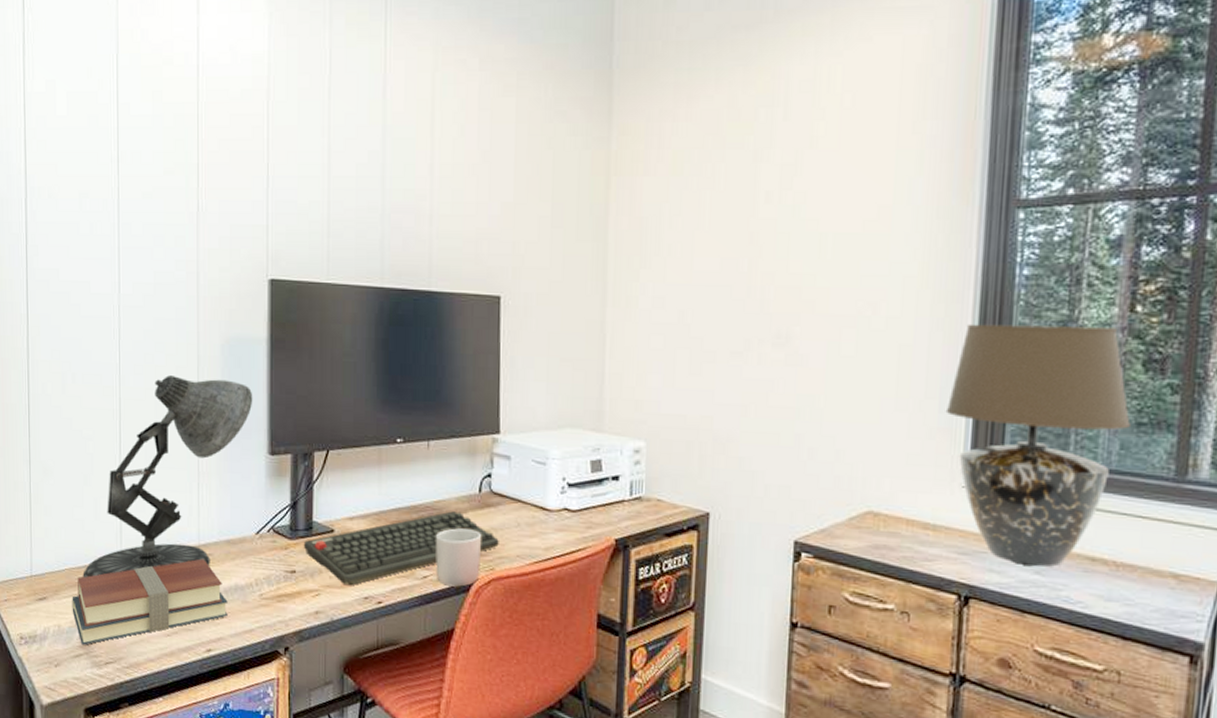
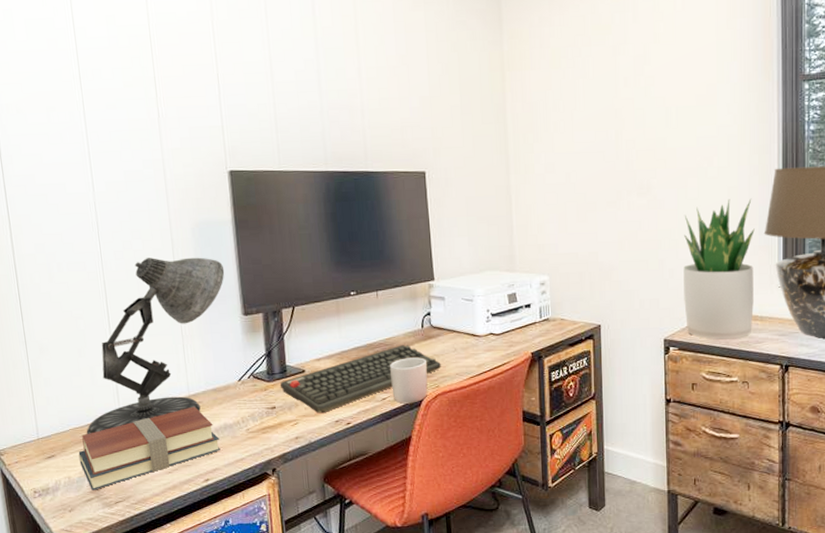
planter: none [825,361,933,553] -> present [683,198,755,341]

